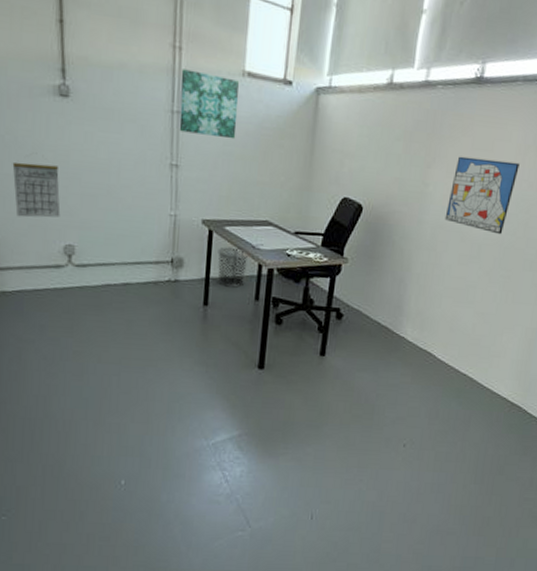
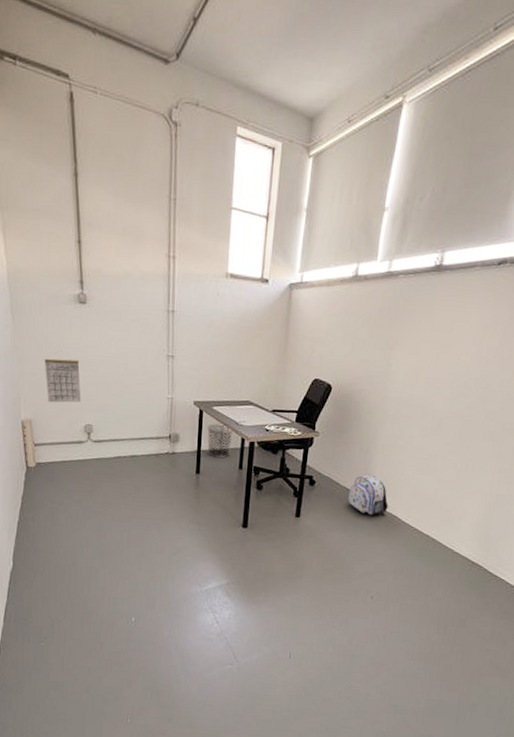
wall art: present [179,69,239,140] -> none [174,274,223,332]
backpack: none [379,306,424,354] -> present [348,474,389,516]
wall art: present [444,156,520,235] -> none [407,338,479,408]

